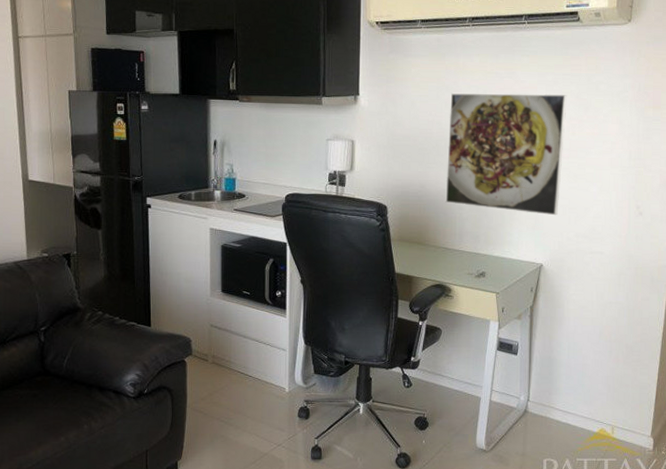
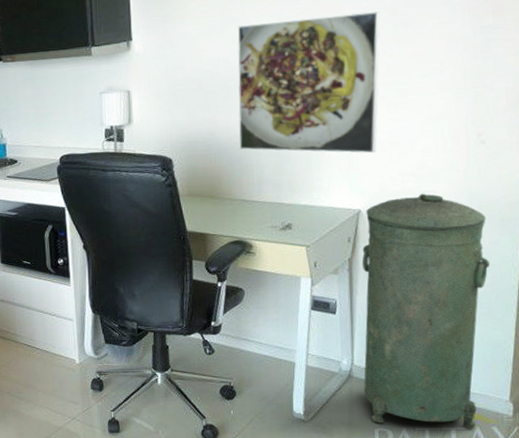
trash can: none [537,253,642,461] -> present [361,193,490,429]

